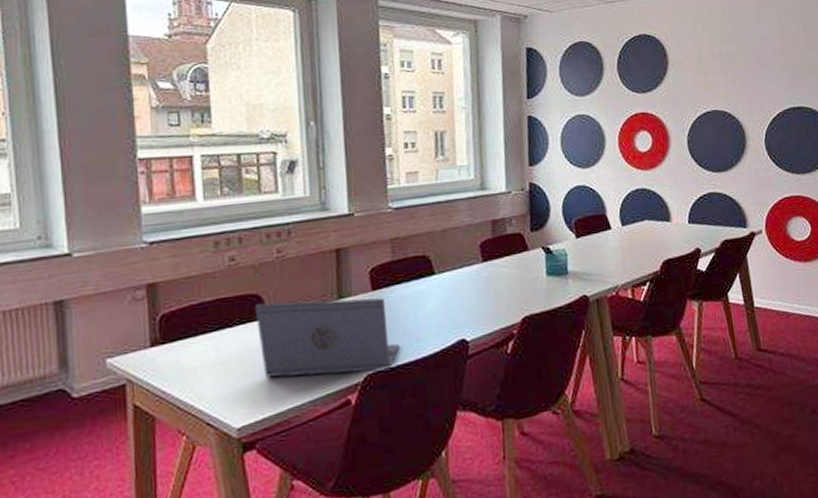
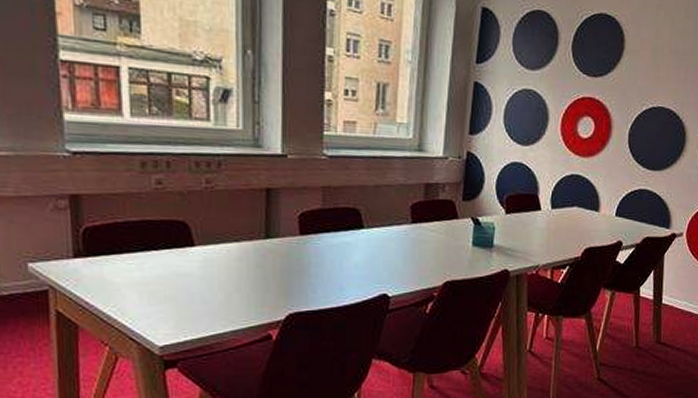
laptop: present [254,297,399,378] -> none [180,231,323,312]

